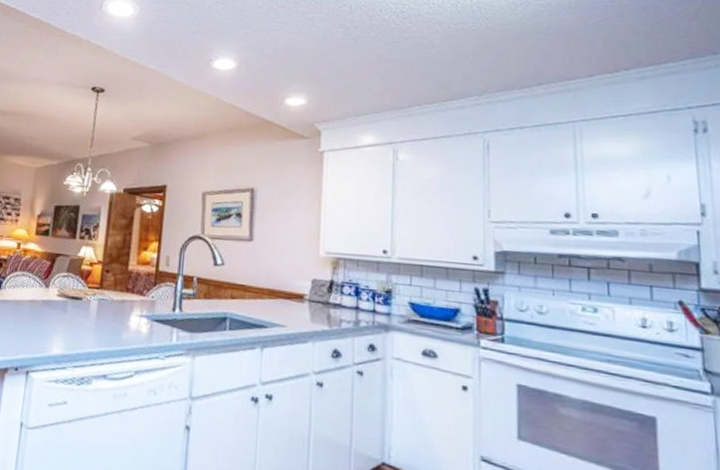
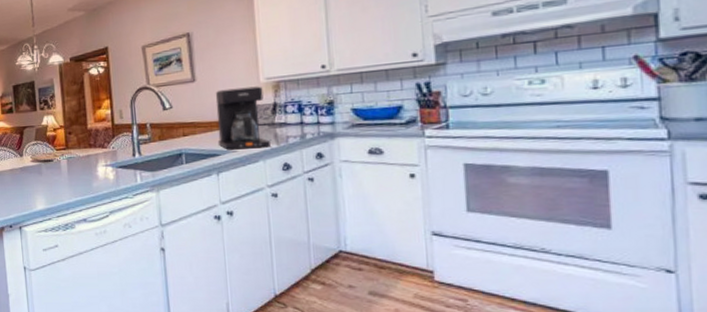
coffee maker: none [266,255,322,328] -> present [215,86,270,150]

